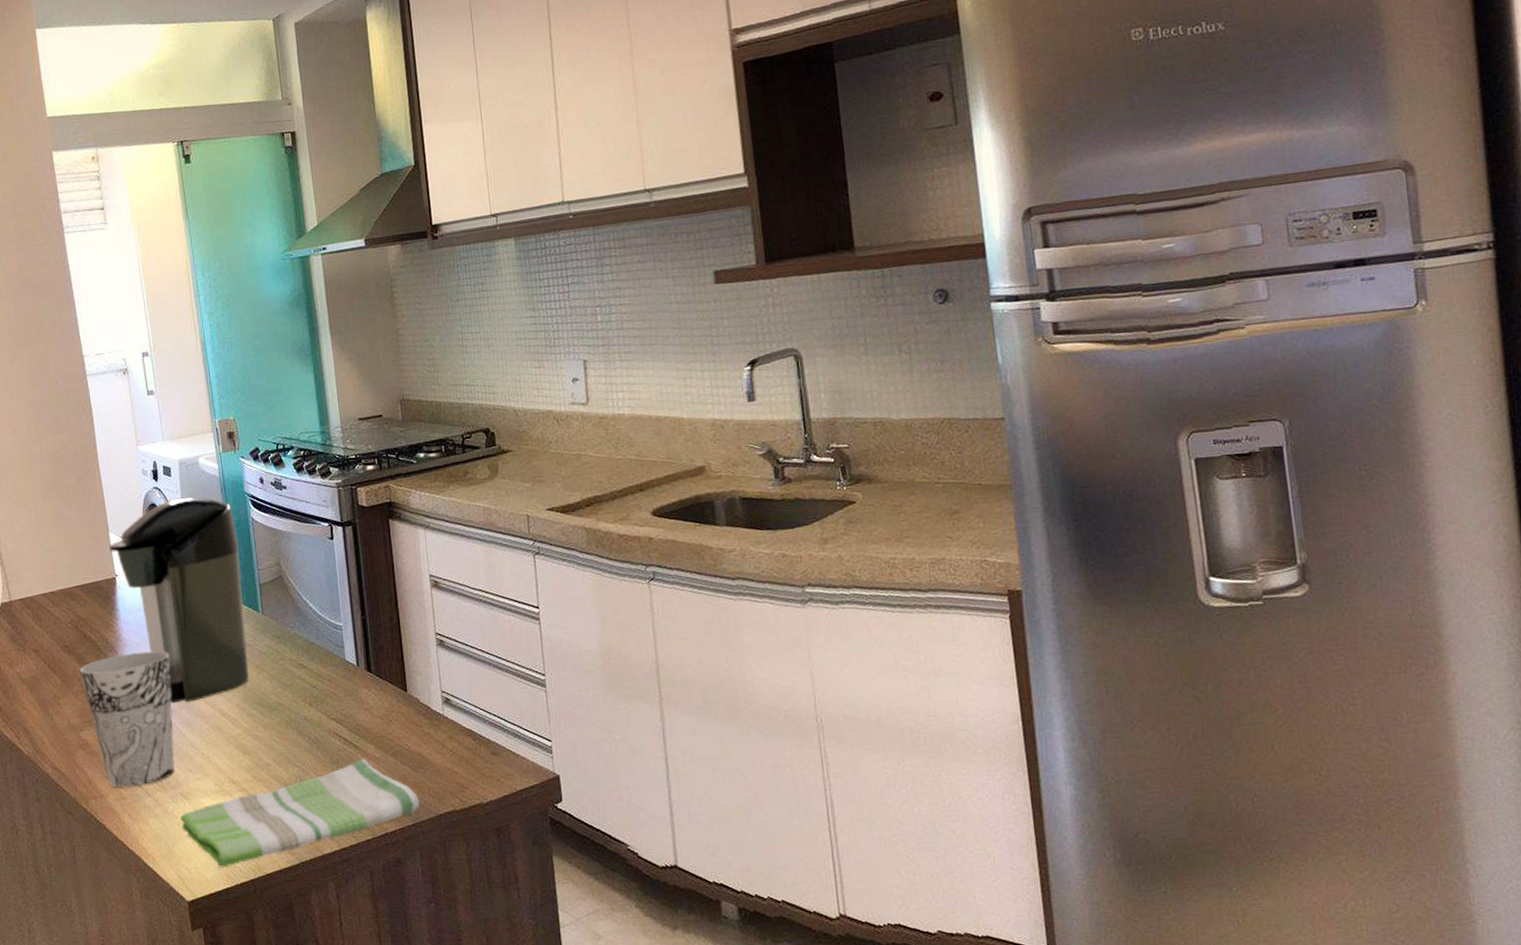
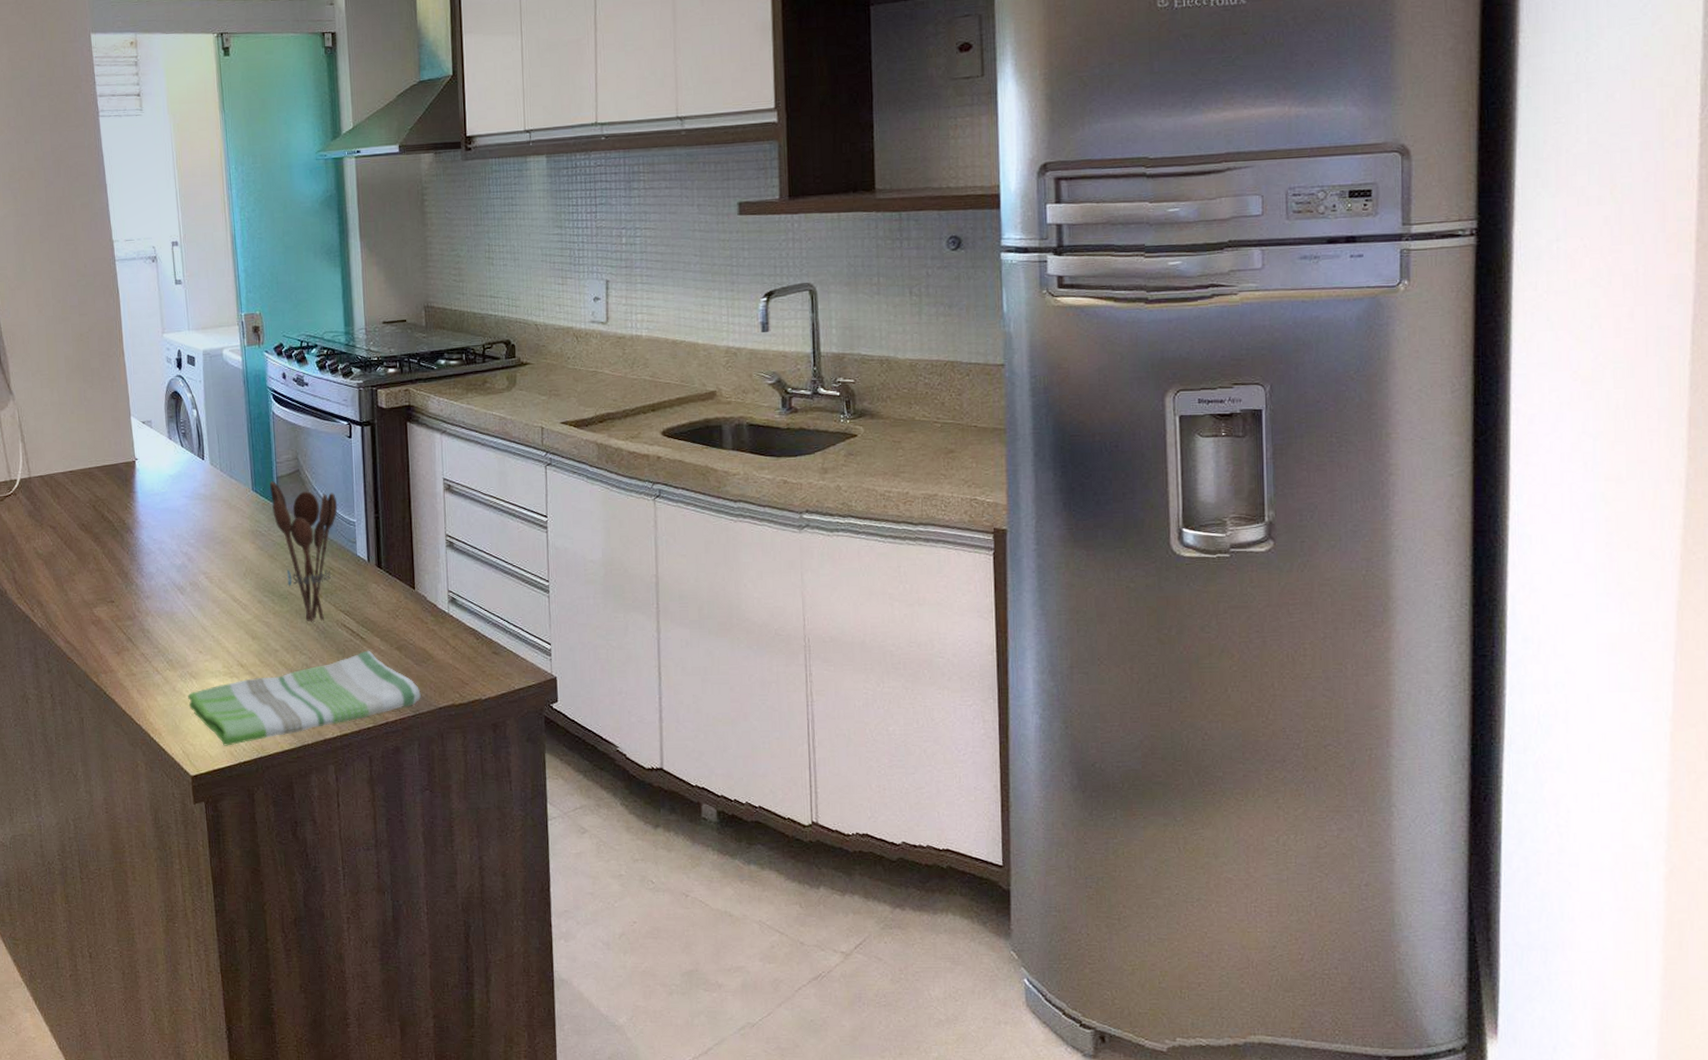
cup: present [80,651,175,788] -> none [96,534,185,664]
coffee maker: present [109,497,250,704] -> none [130,387,263,587]
utensil holder: none [253,589,324,734] -> present [270,481,338,623]

